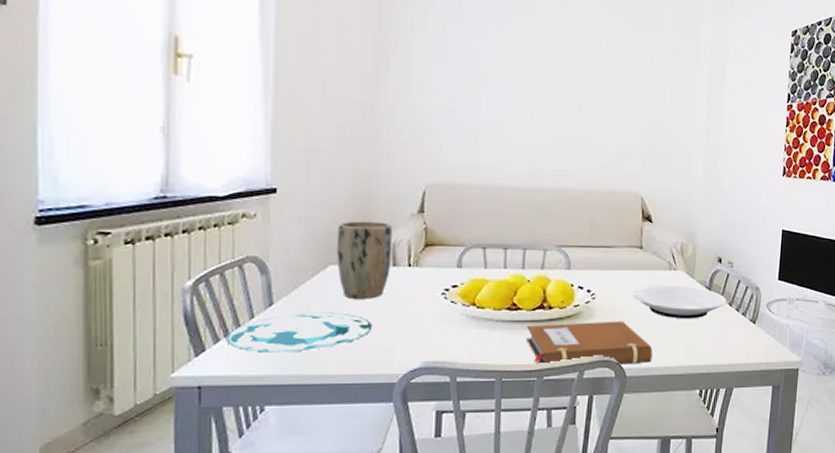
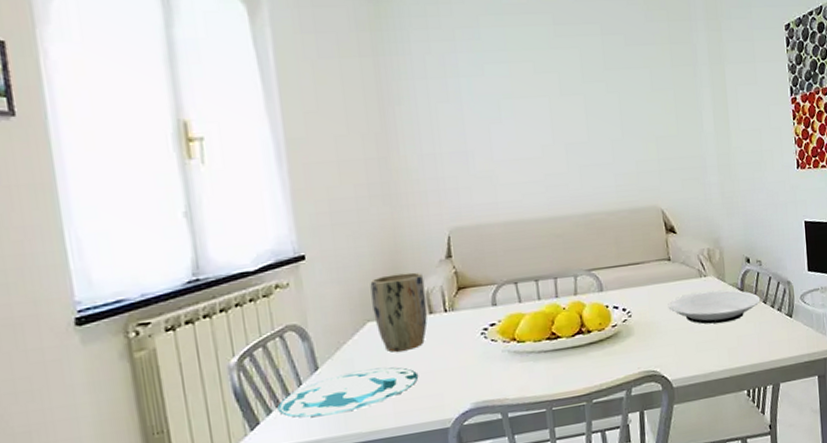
notebook: present [526,321,653,366] -> none [569,334,696,390]

